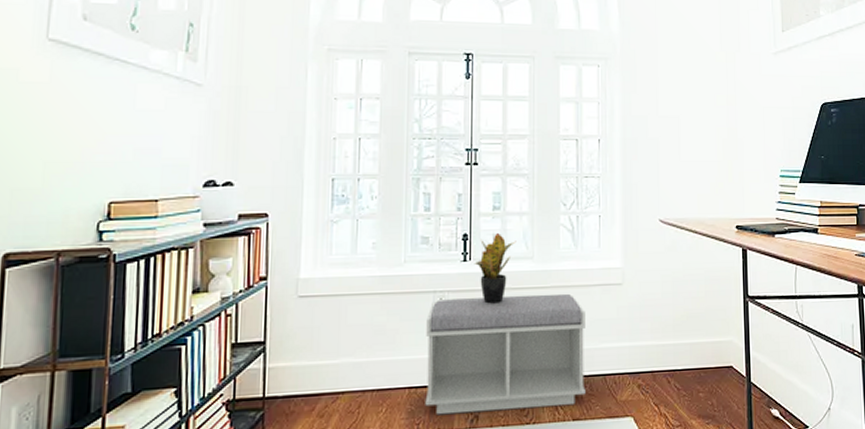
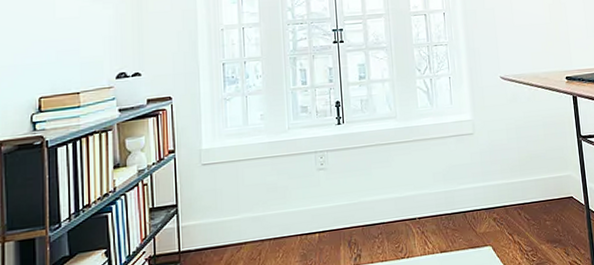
bench: present [425,293,586,415] -> none [311,145,450,257]
potted plant: present [474,232,516,304] -> none [347,98,381,159]

